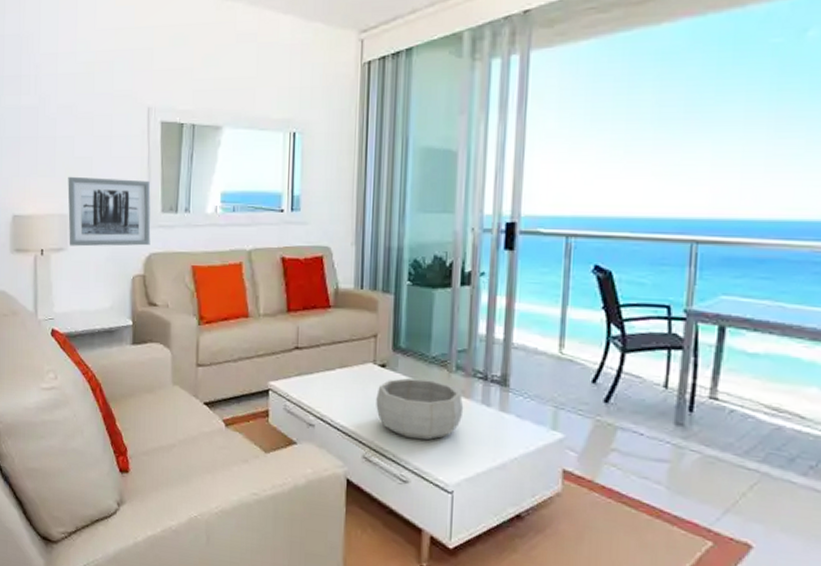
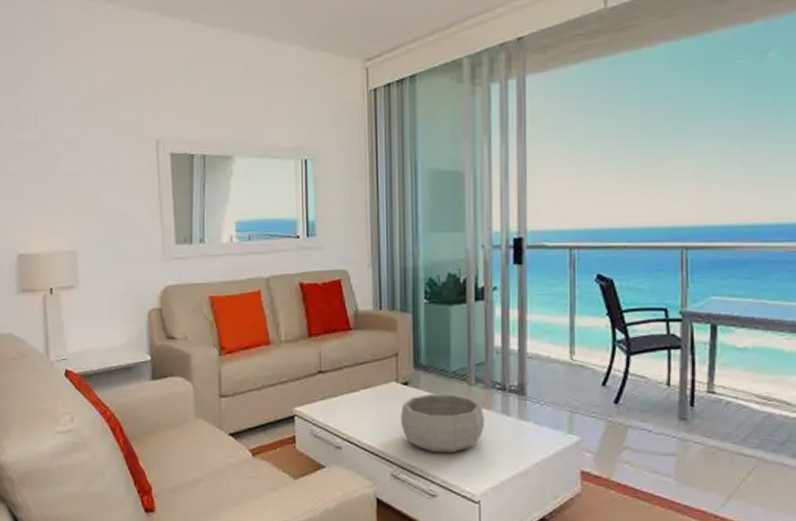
wall art: present [68,176,151,247] -> none [75,212,166,283]

